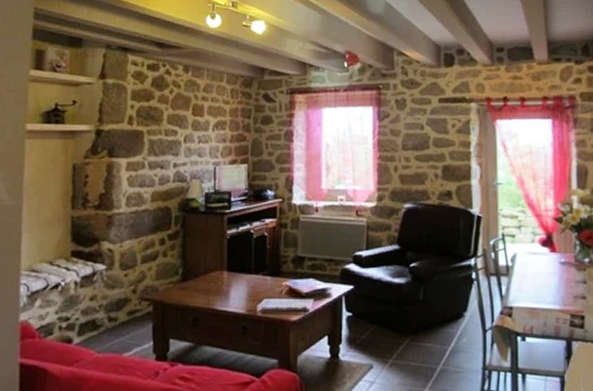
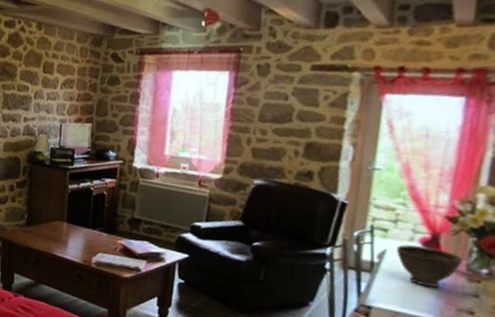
bowl: none [523,246,571,280] -> present [396,244,463,288]

